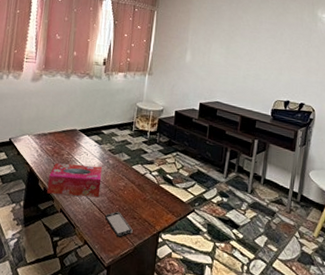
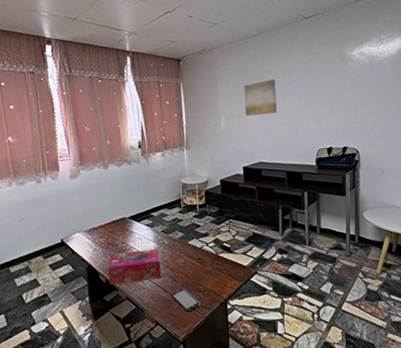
wall art: none [211,24,246,58] -> present [243,79,277,117]

